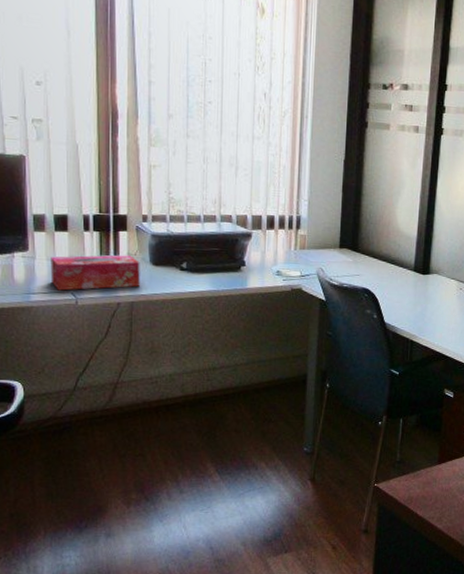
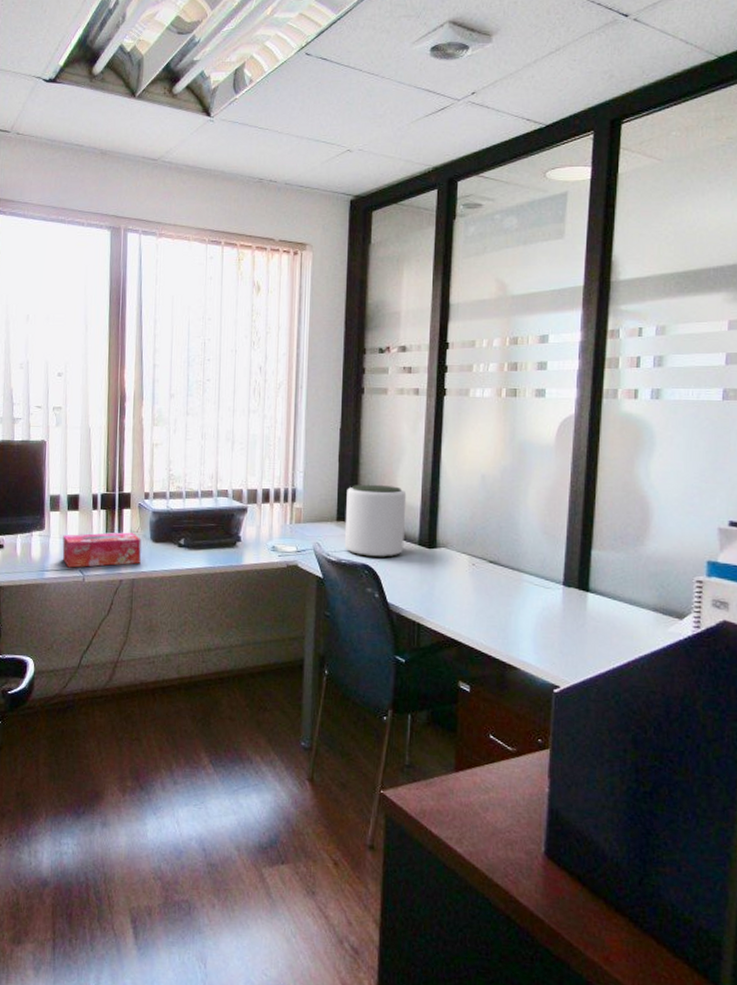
plant pot: none [346,214,405,282] -> present [344,484,407,558]

